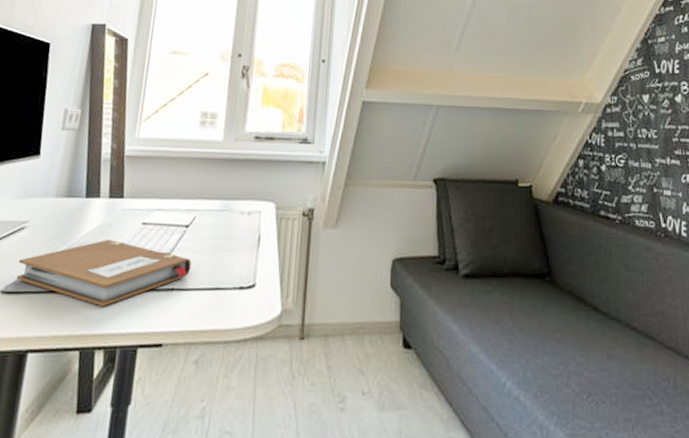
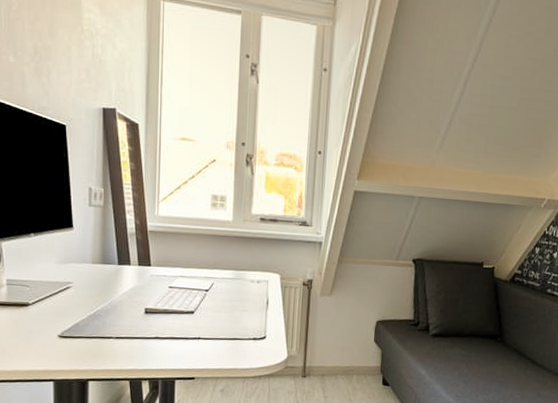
notebook: present [16,239,192,307] -> none [69,299,213,350]

